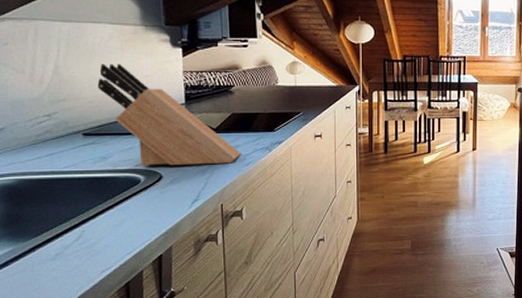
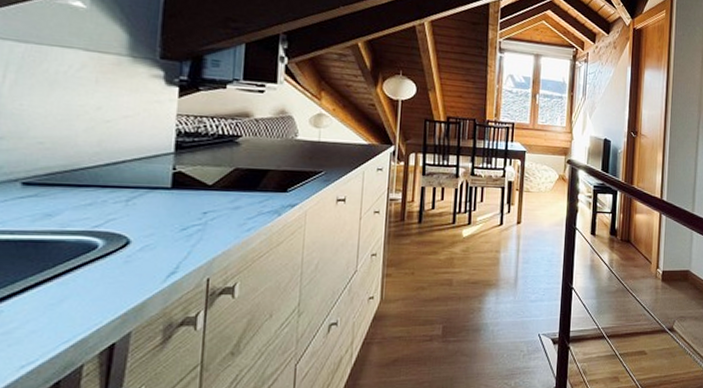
knife block: present [97,63,241,165] -> none [54,97,242,229]

